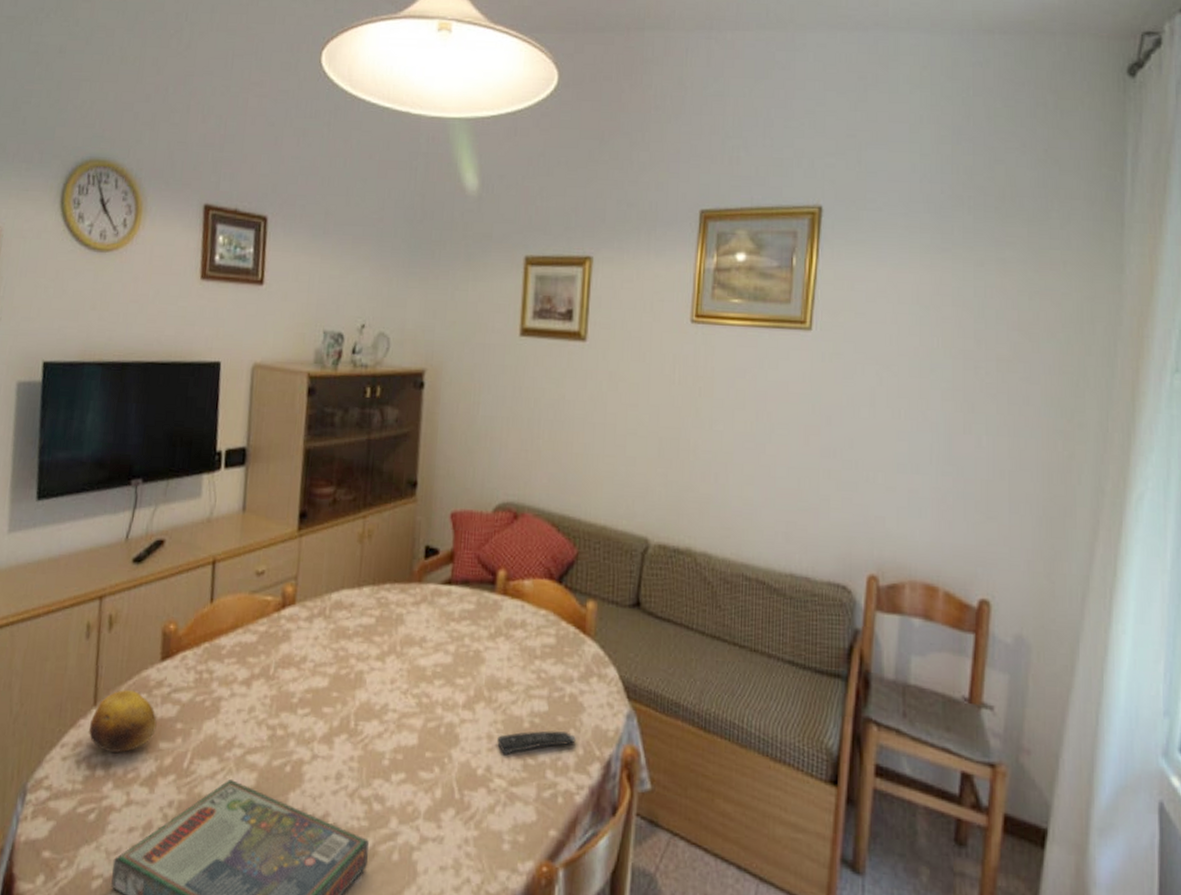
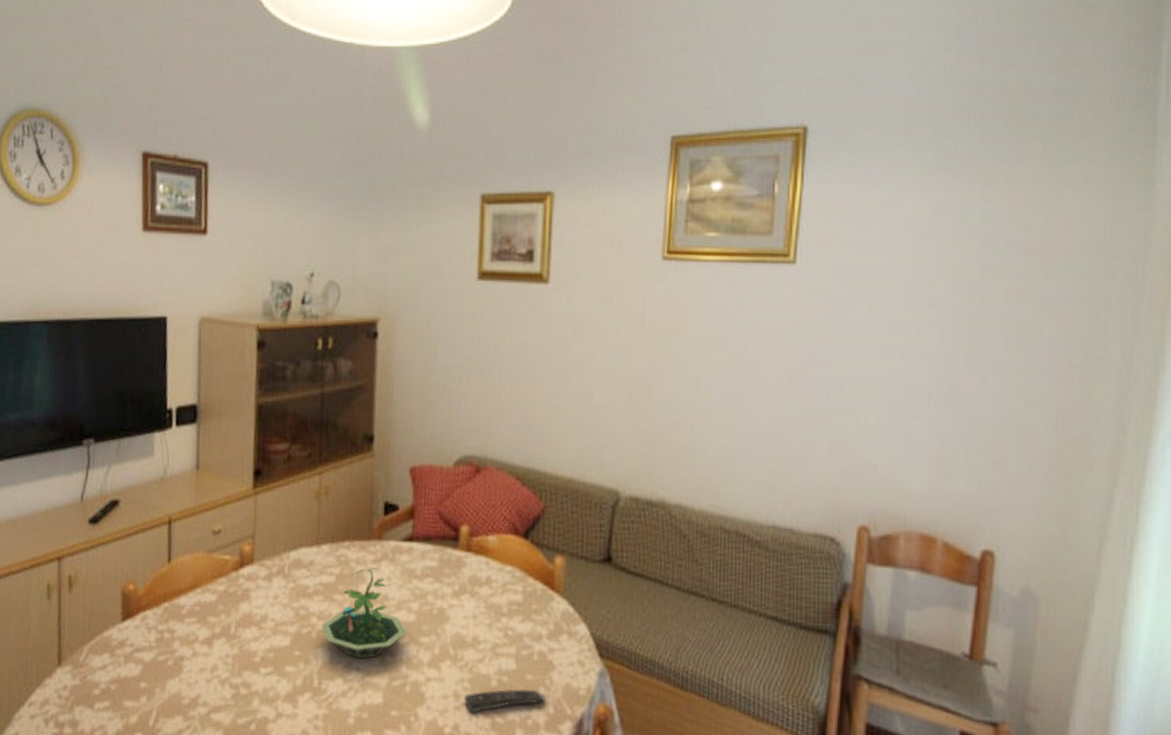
fruit: present [89,690,157,753] -> none [55,650,121,712]
terrarium: none [360,610,444,701] -> present [321,567,407,659]

